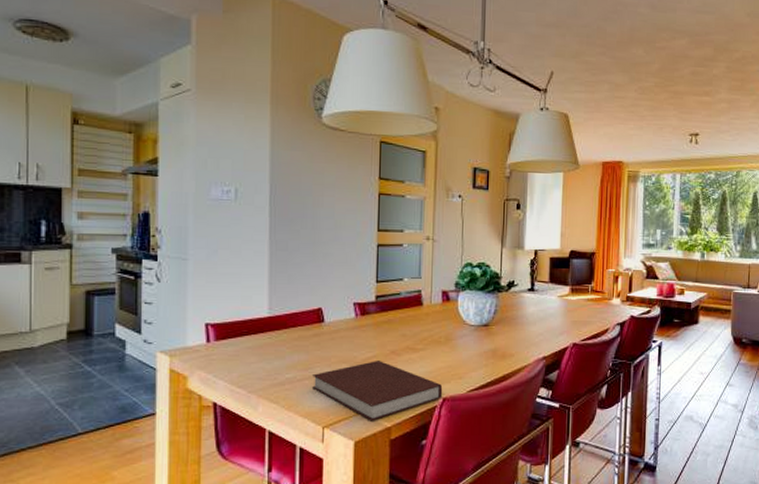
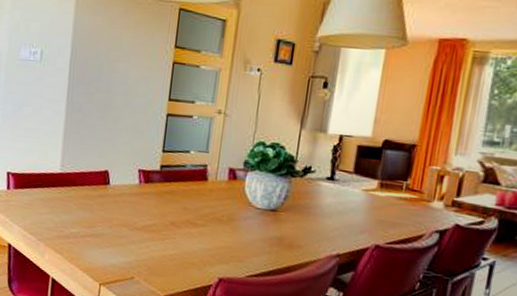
notebook: present [312,361,443,421] -> none [93,229,220,288]

